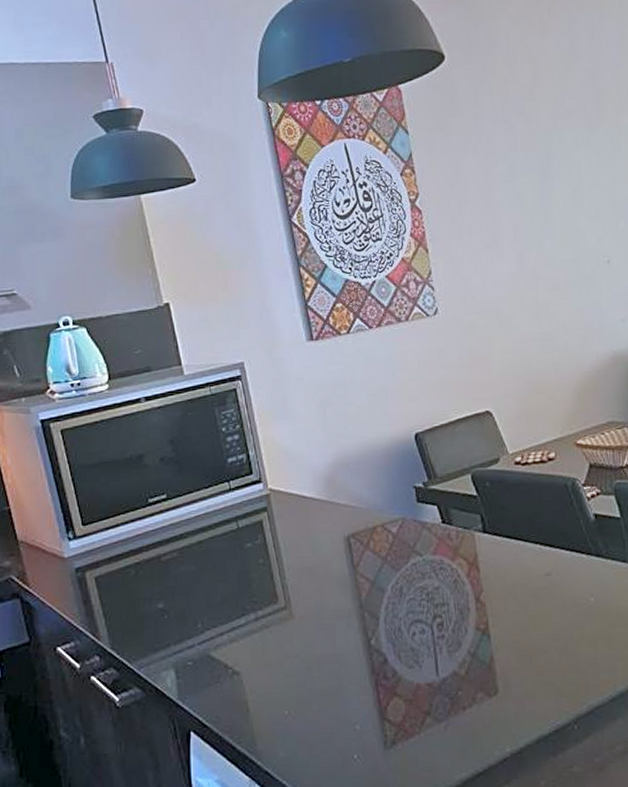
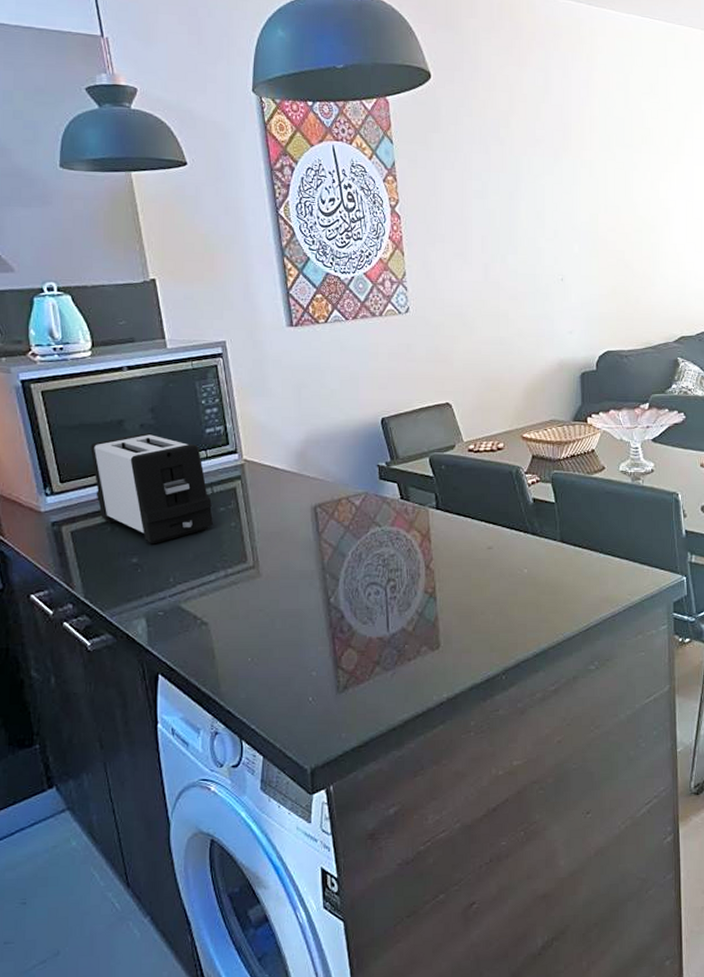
toaster: none [111,467,241,588] -> present [90,433,214,545]

